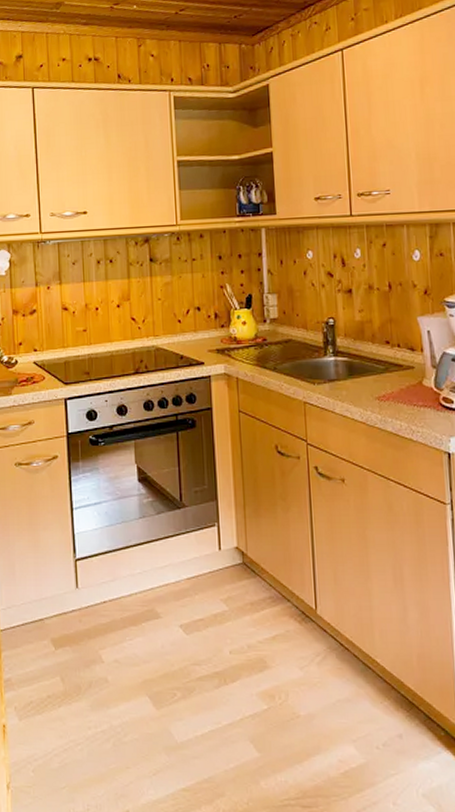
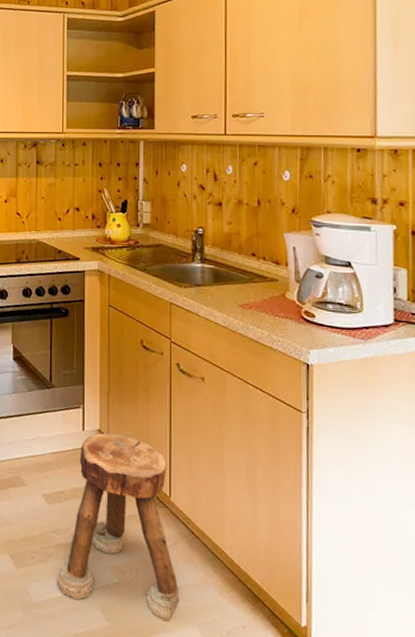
stool: none [201,550,333,743] -> present [57,433,179,622]

